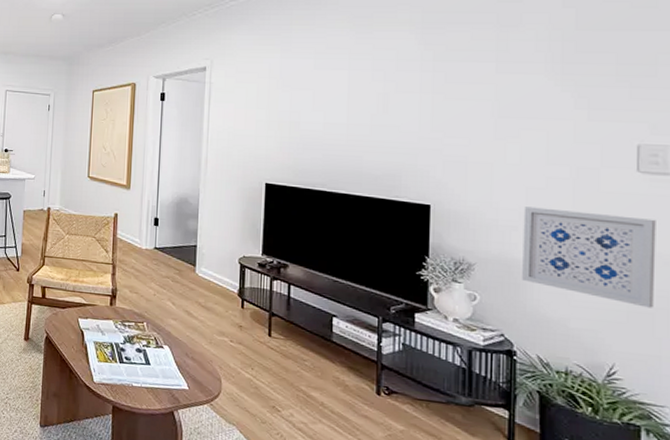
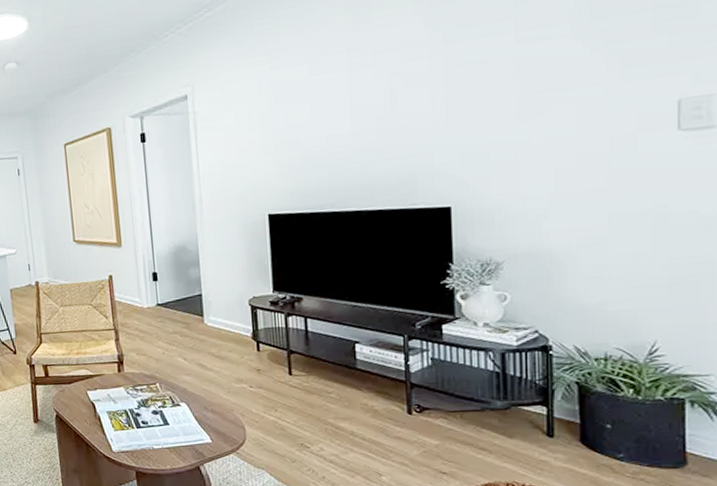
wall art: present [522,206,656,308] -> none [553,180,700,277]

